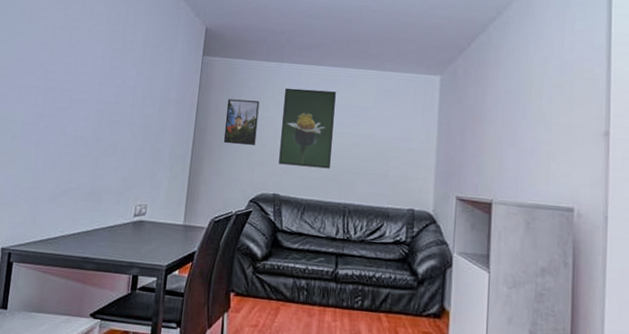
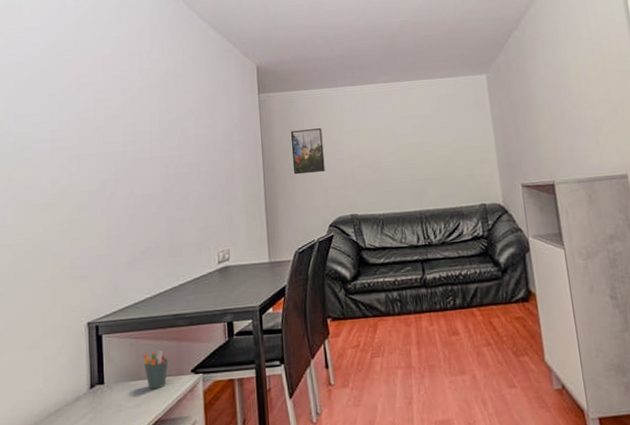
pen holder: none [46,289,71,325] -> present [143,351,169,390]
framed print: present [279,88,336,169] -> none [344,106,400,185]

